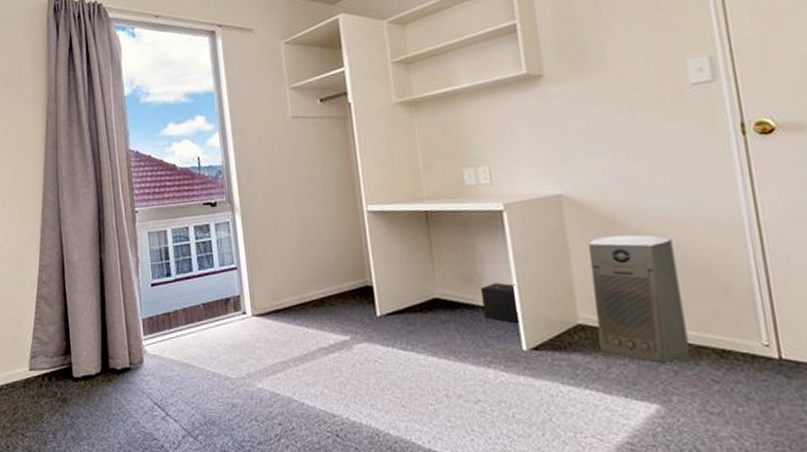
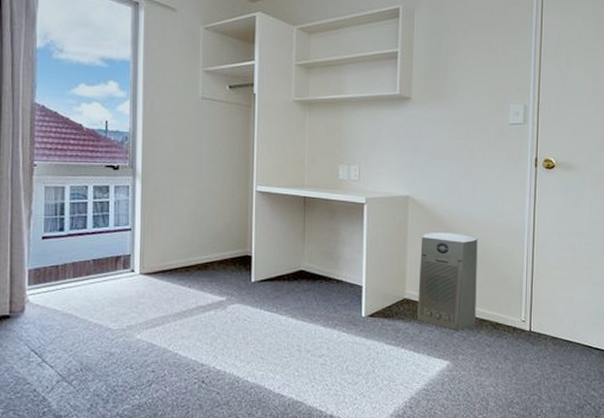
speaker: present [480,282,520,323] -> none [337,261,365,294]

